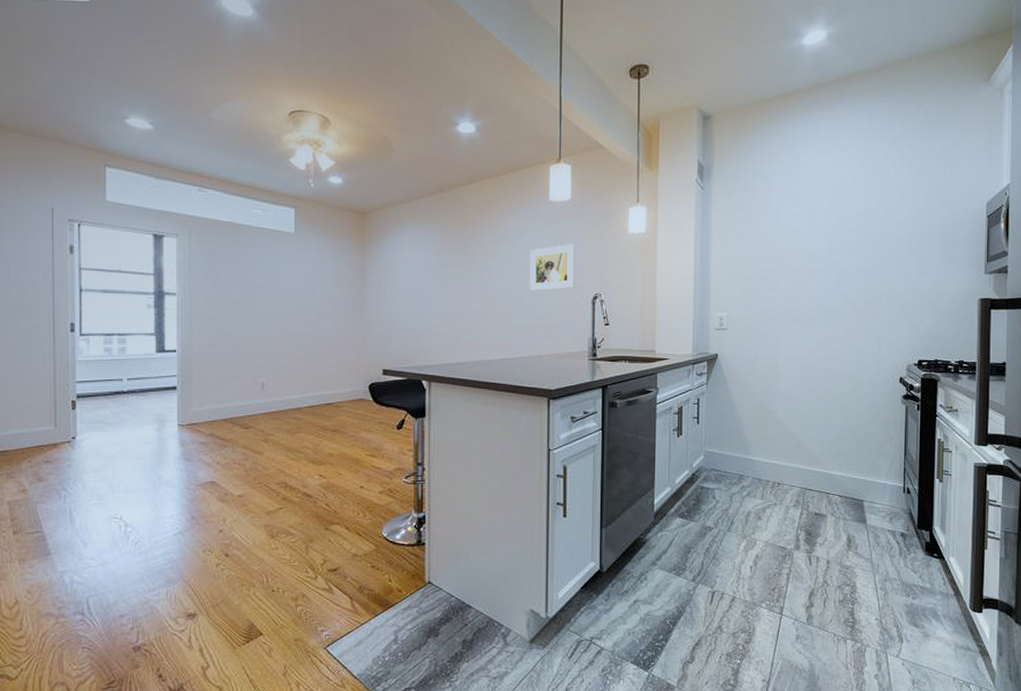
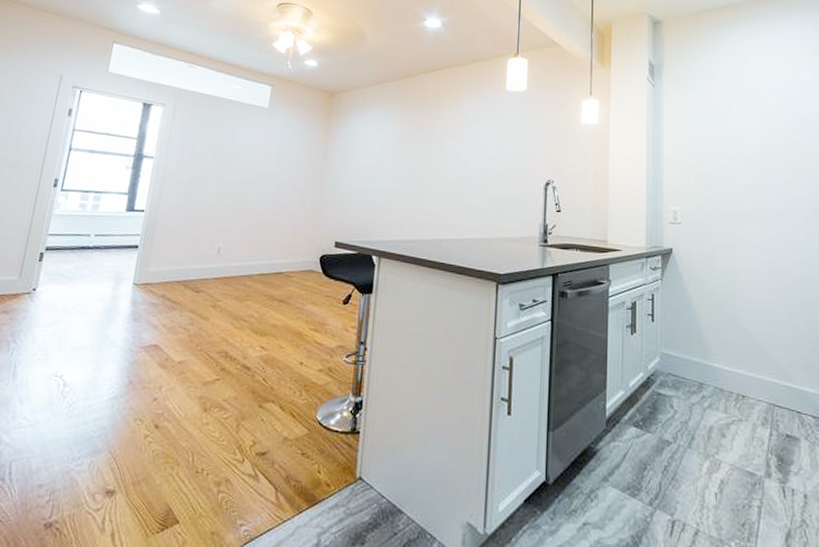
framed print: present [529,244,575,292] -> none [483,131,529,175]

